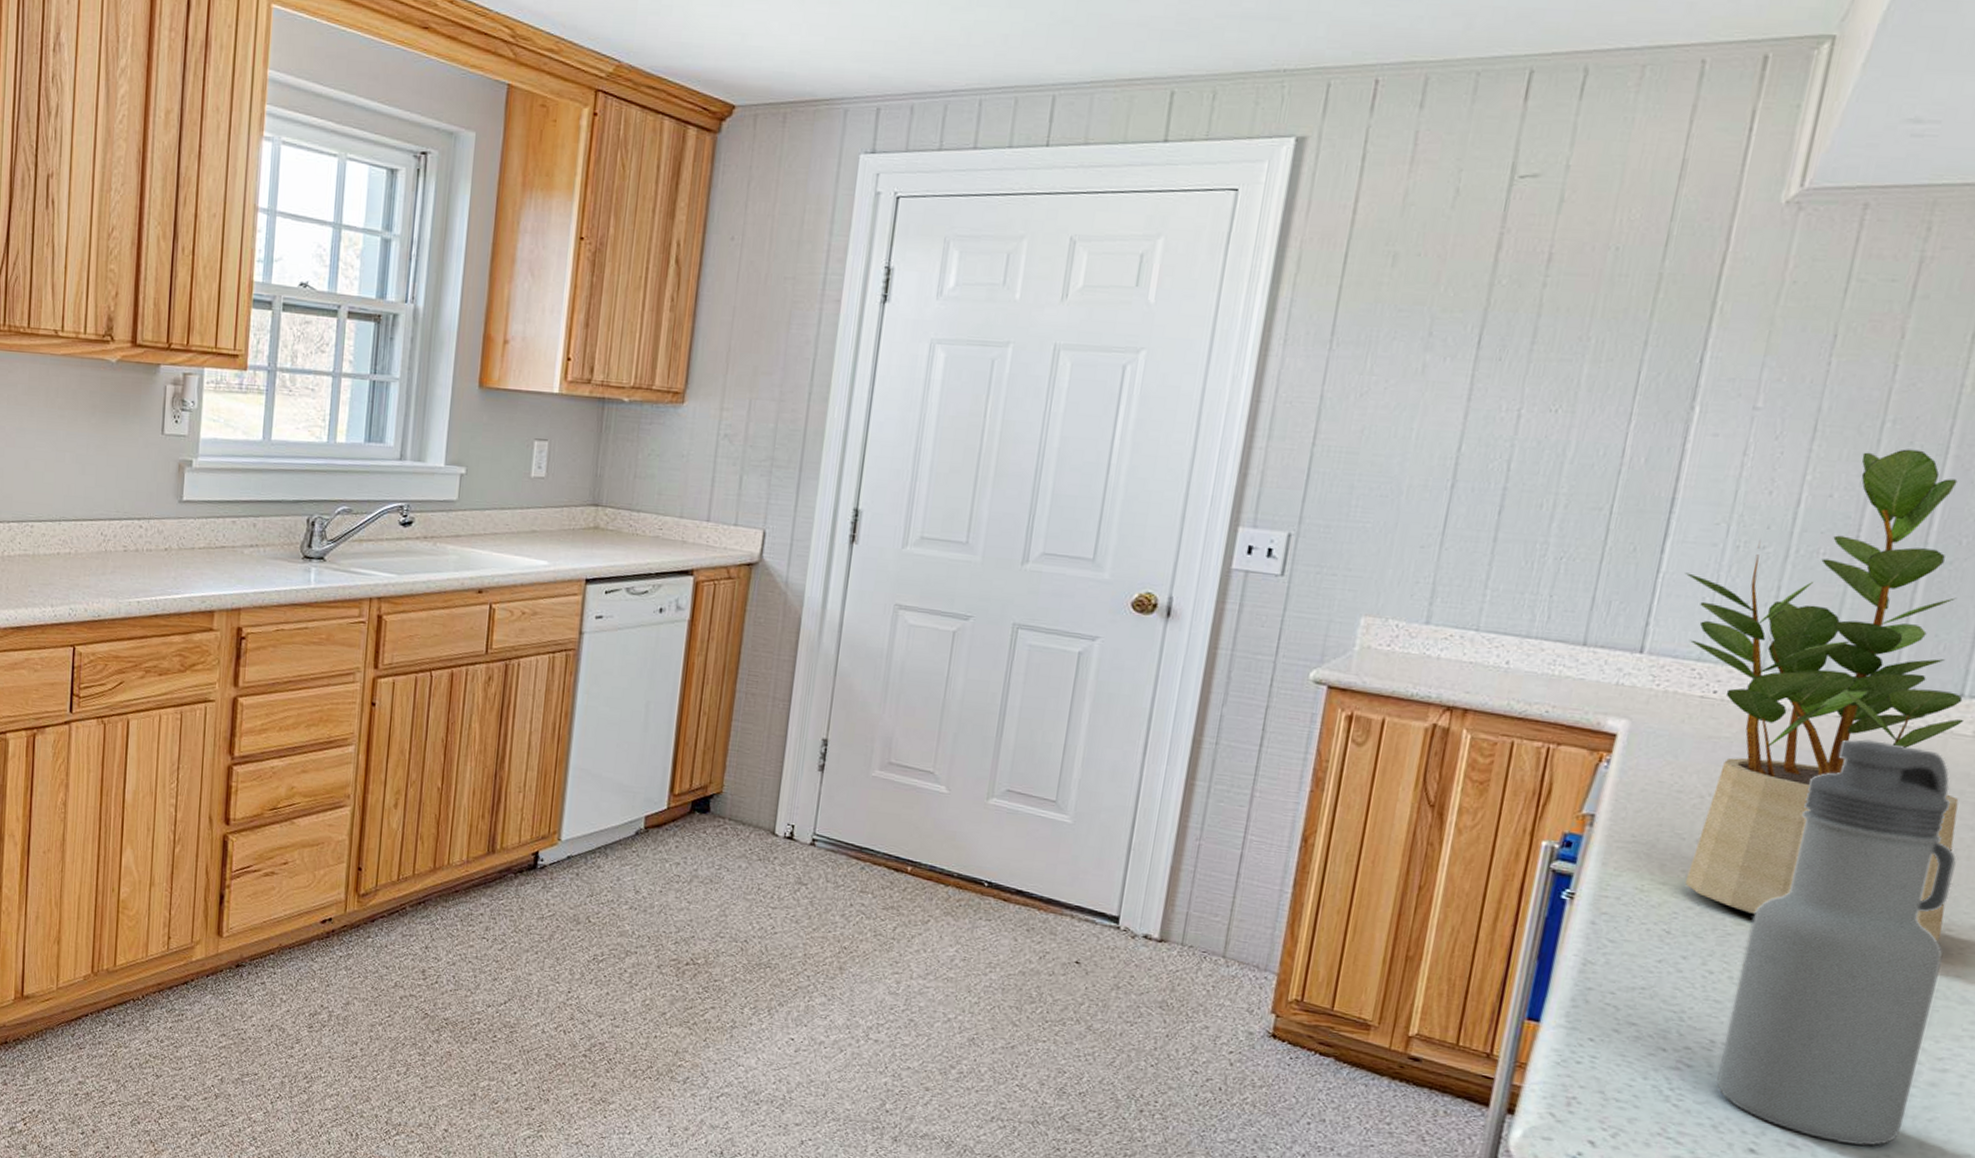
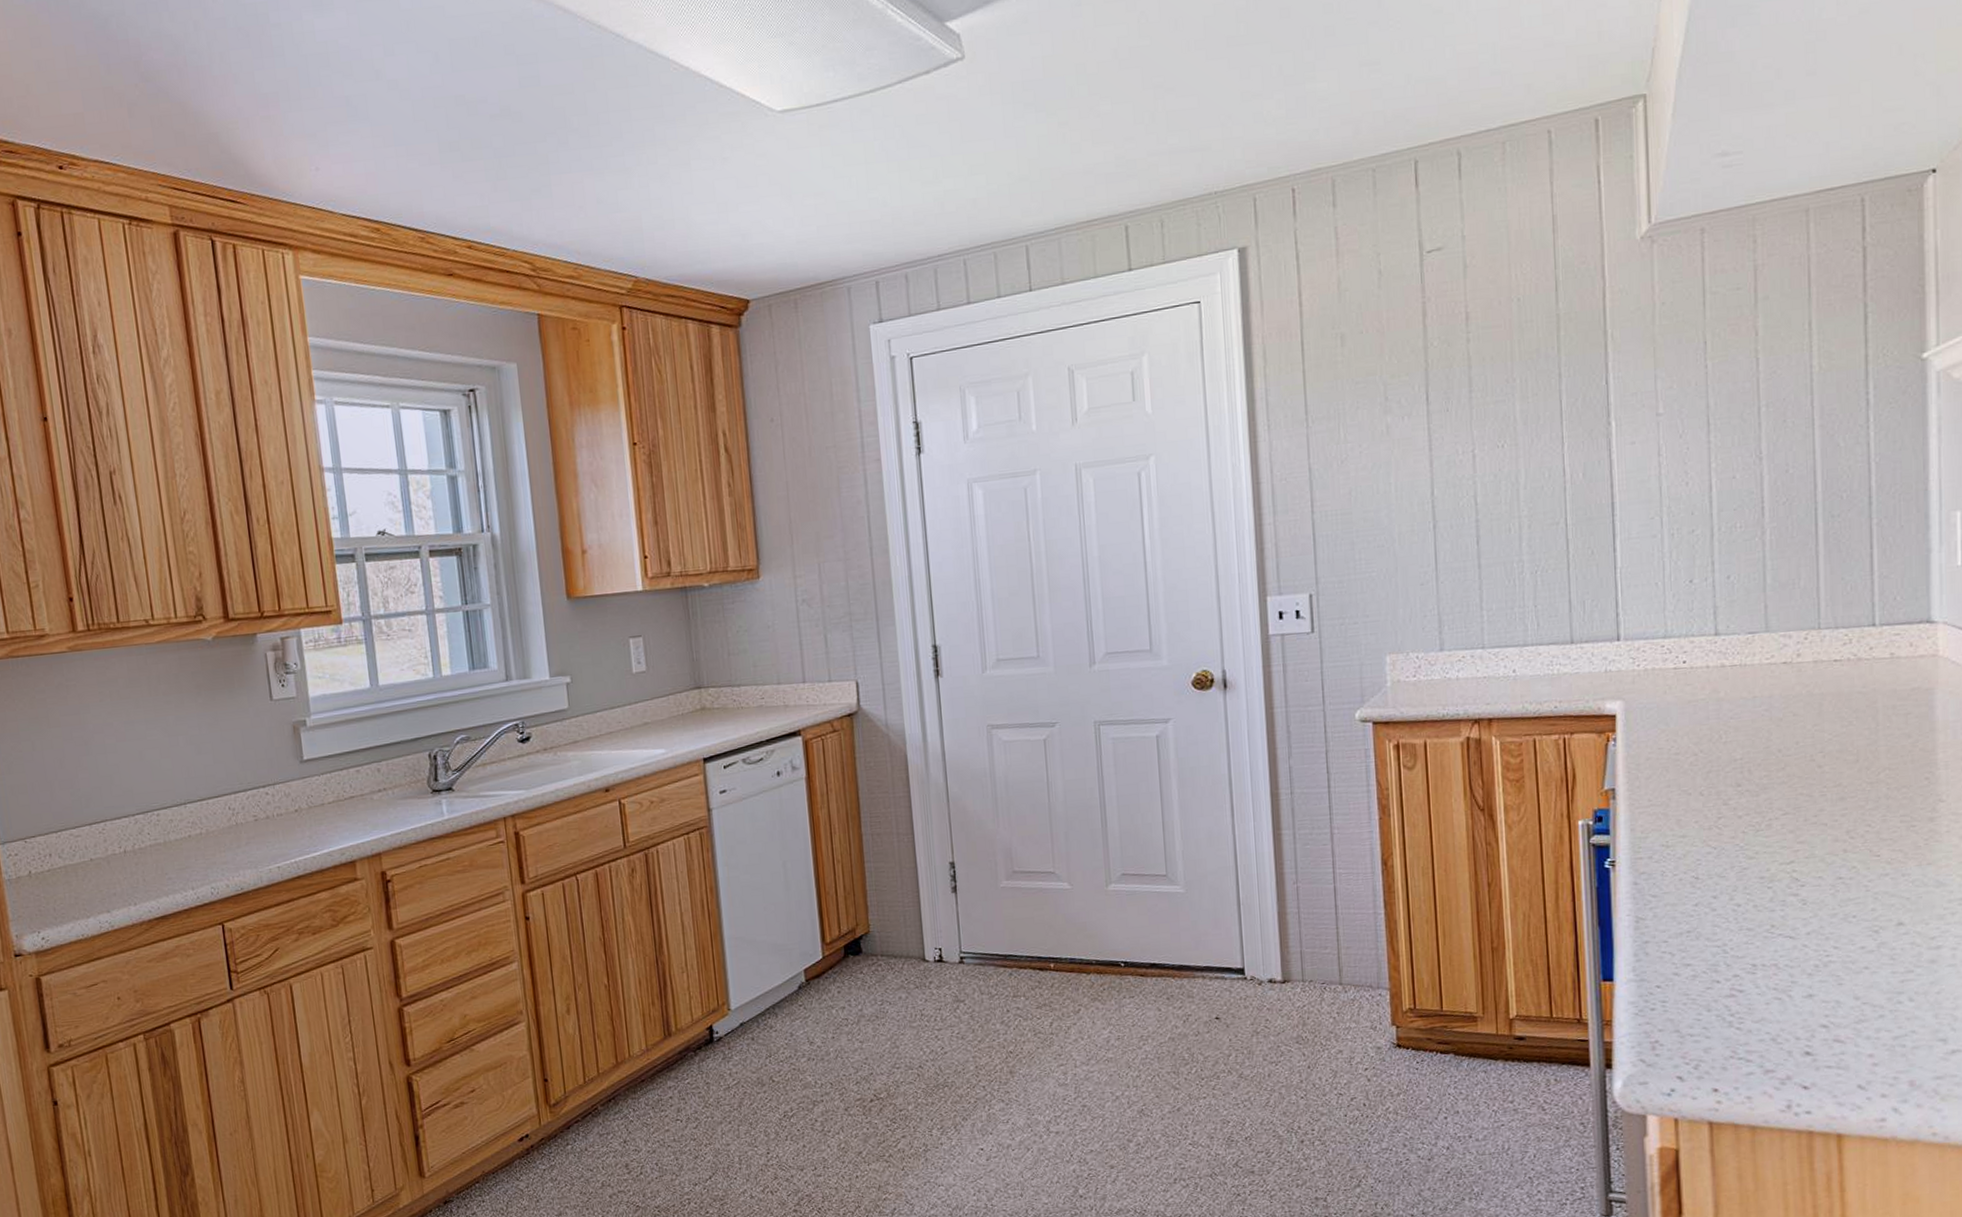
potted plant: present [1685,449,1965,942] -> none [1637,425,1908,847]
water bottle: present [1715,739,1957,1147] -> none [1759,676,1919,1031]

